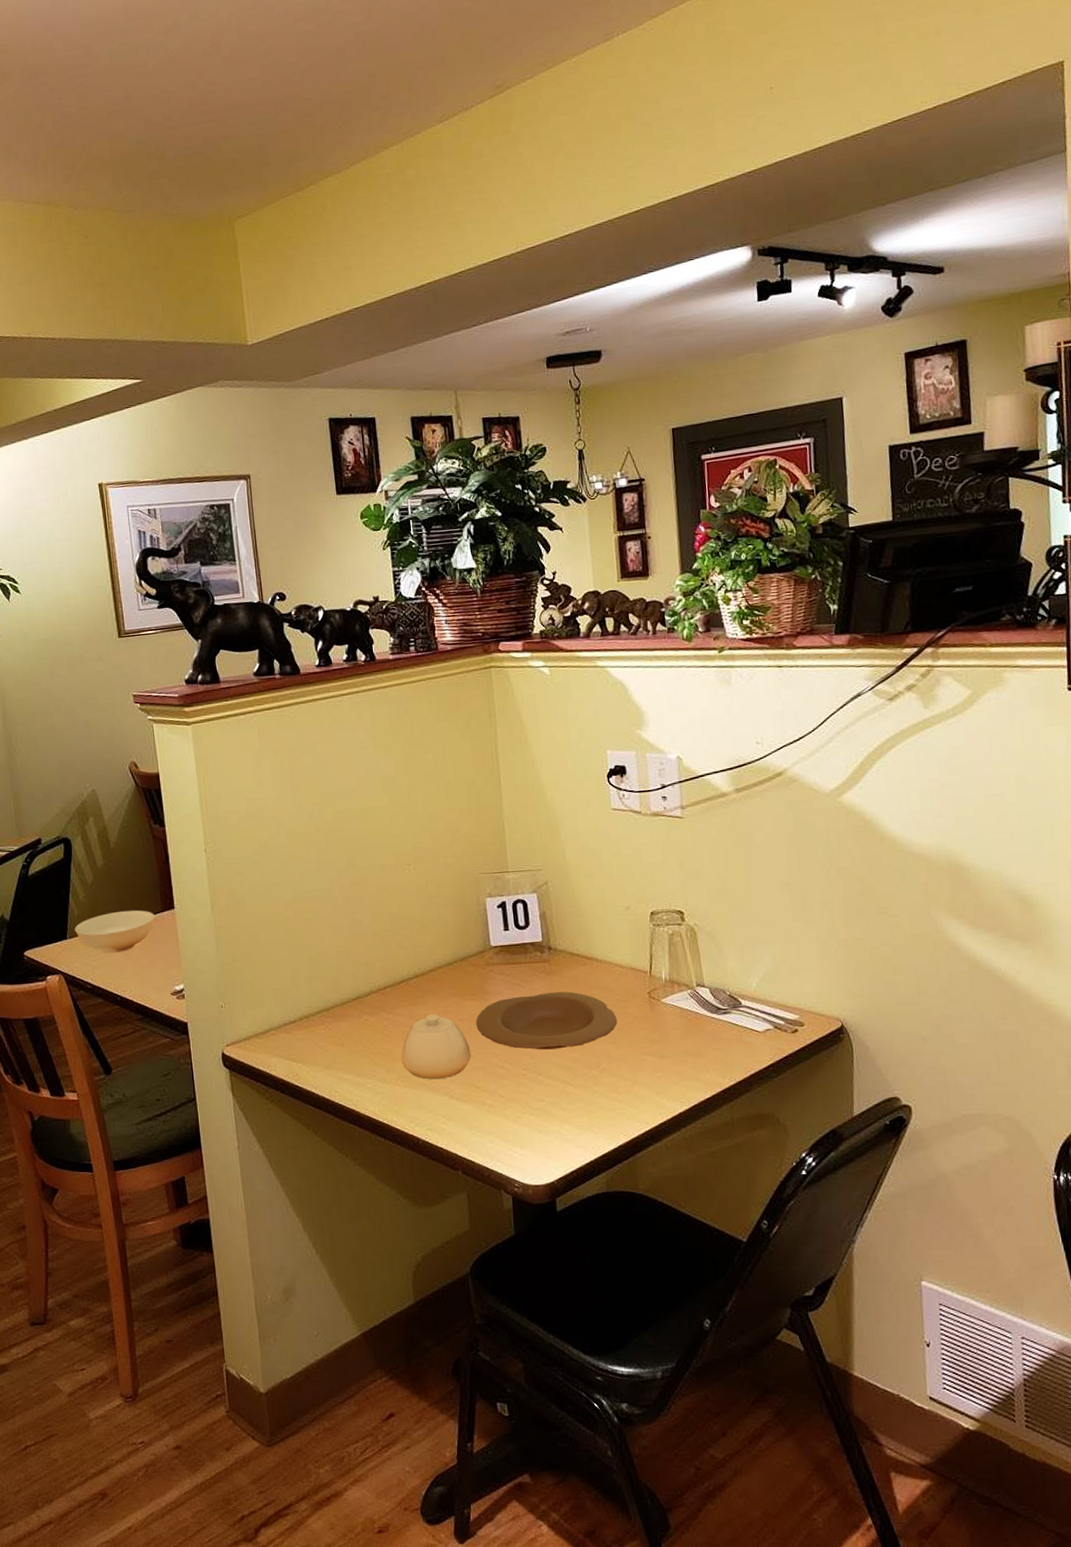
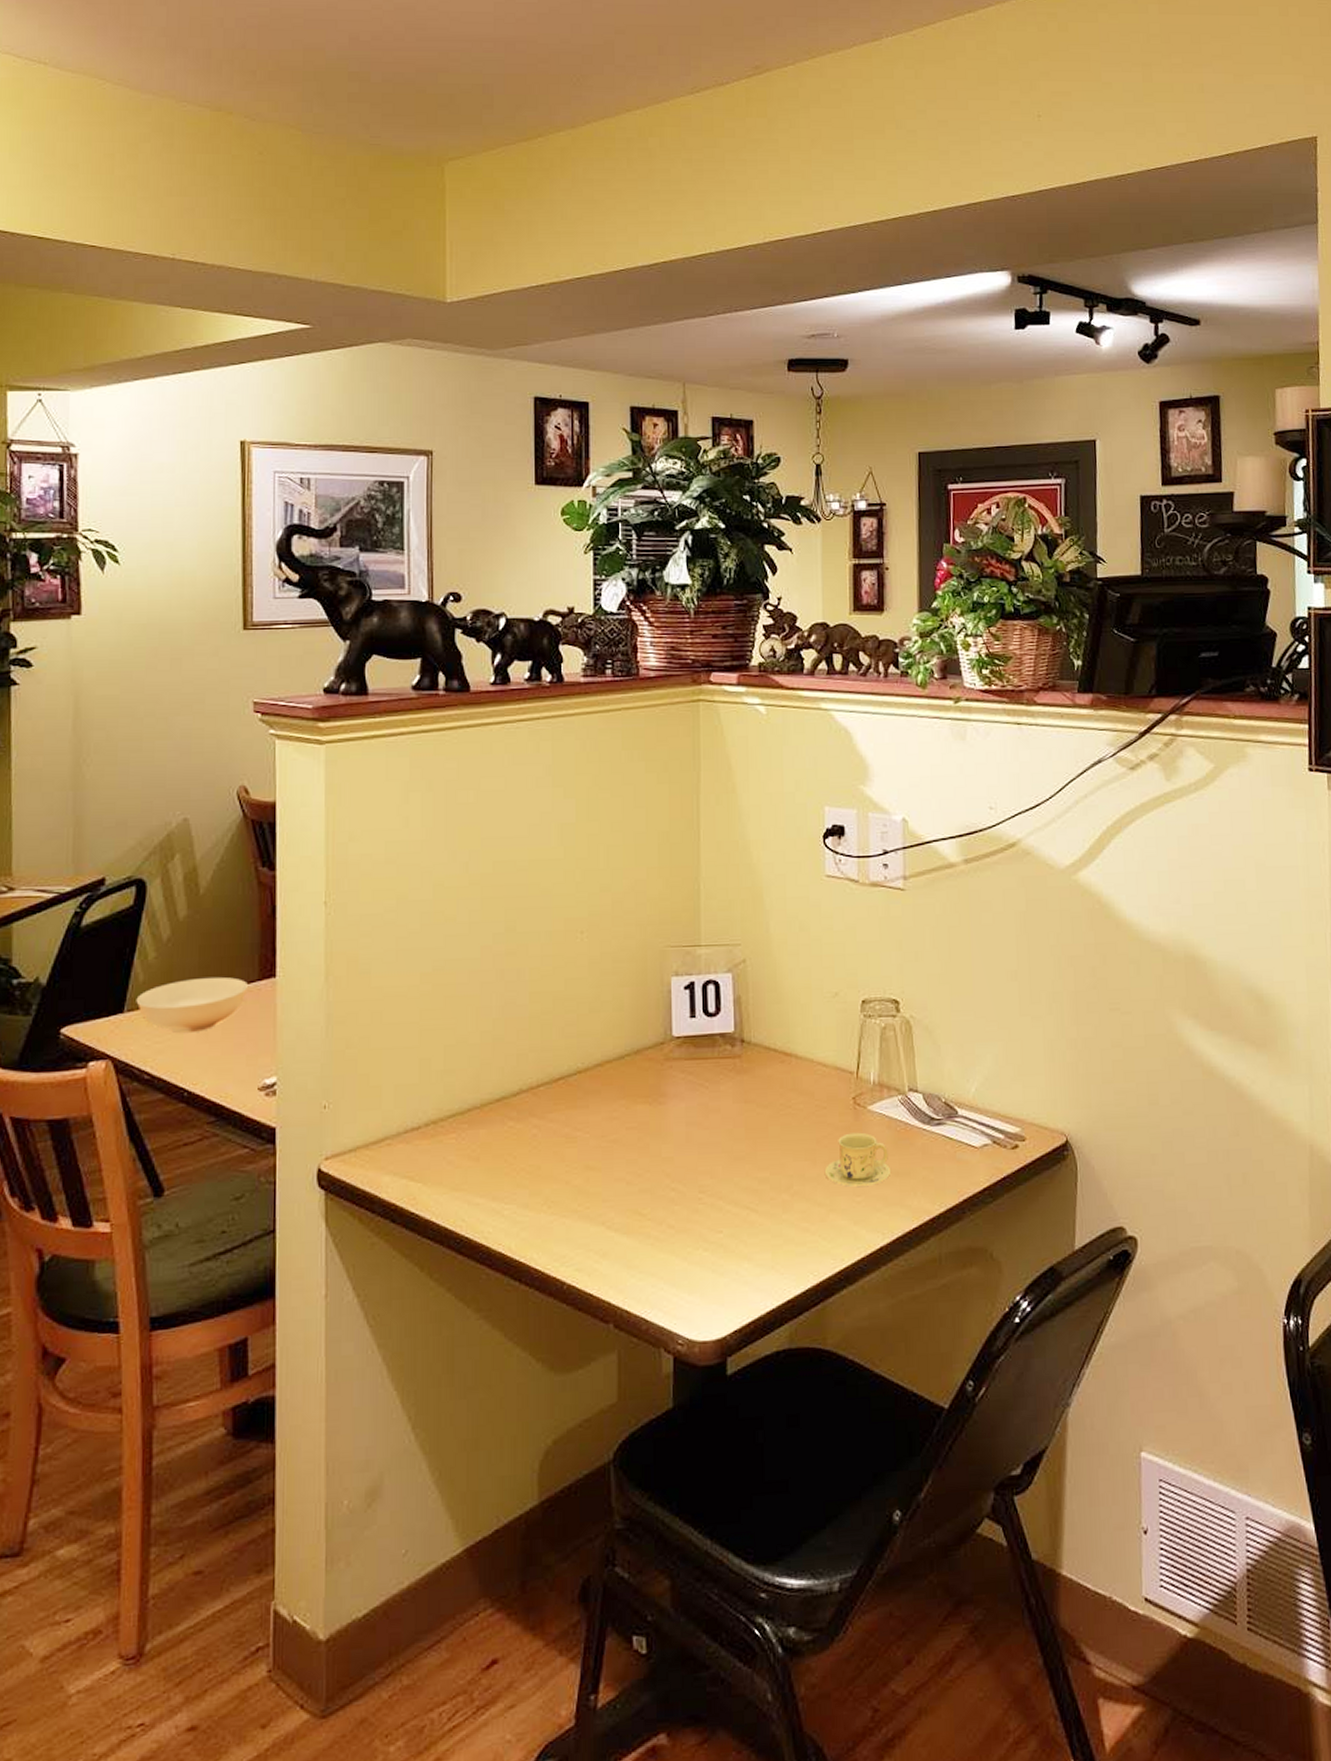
sugar bowl: present [401,1014,472,1080] -> none [550,1120,638,1205]
plate: present [475,991,618,1050] -> none [646,1095,816,1168]
cup and saucer: none [627,1020,686,1065] -> present [824,1132,892,1187]

